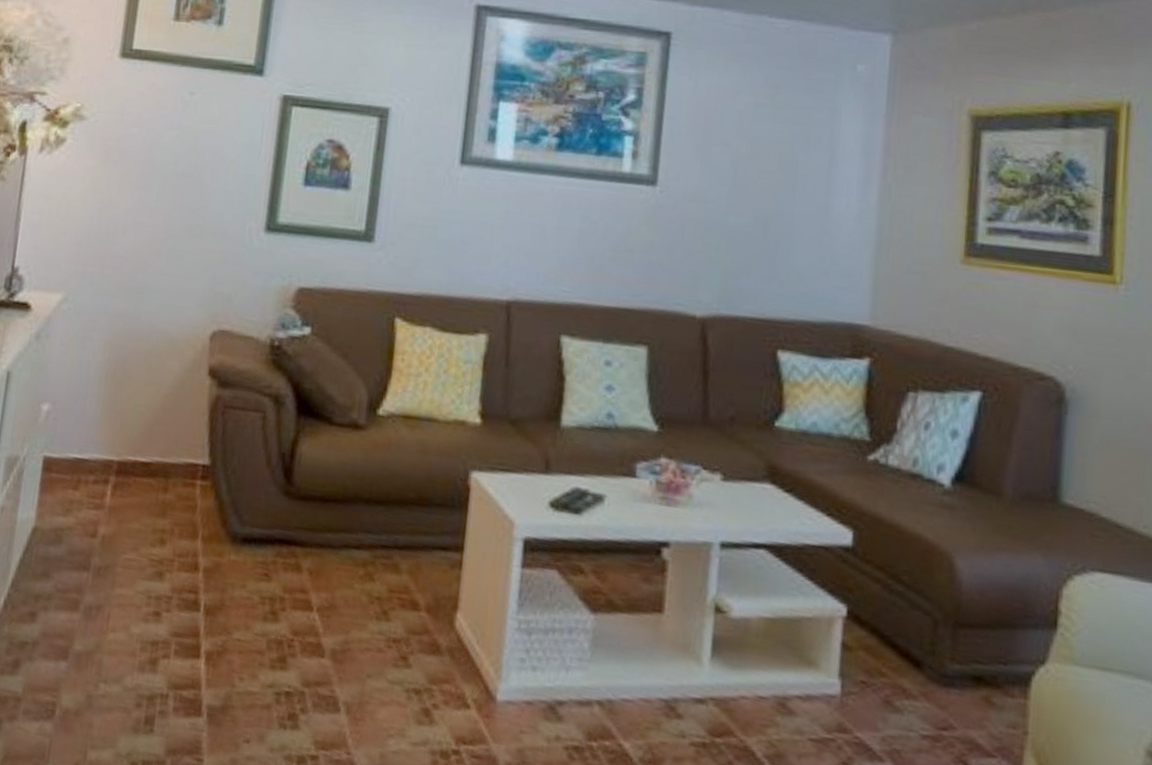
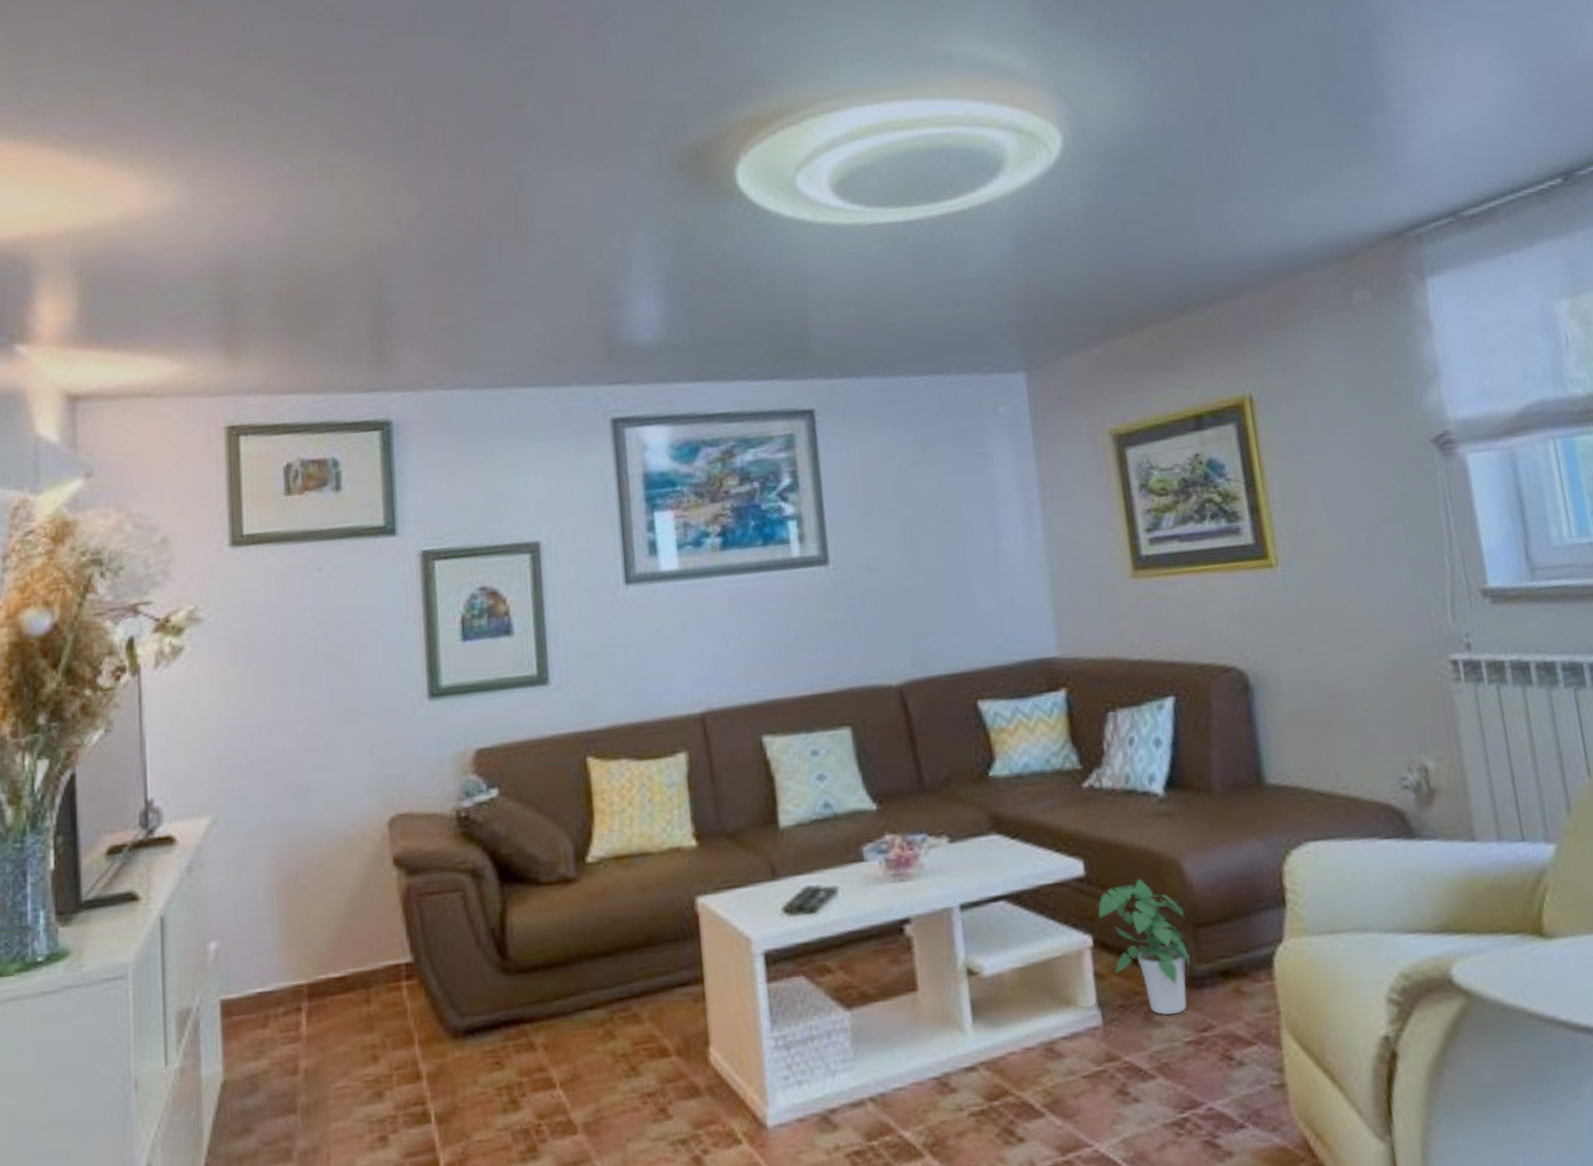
potted plant: none [858,563,948,706] -> present [1098,878,1190,1015]

